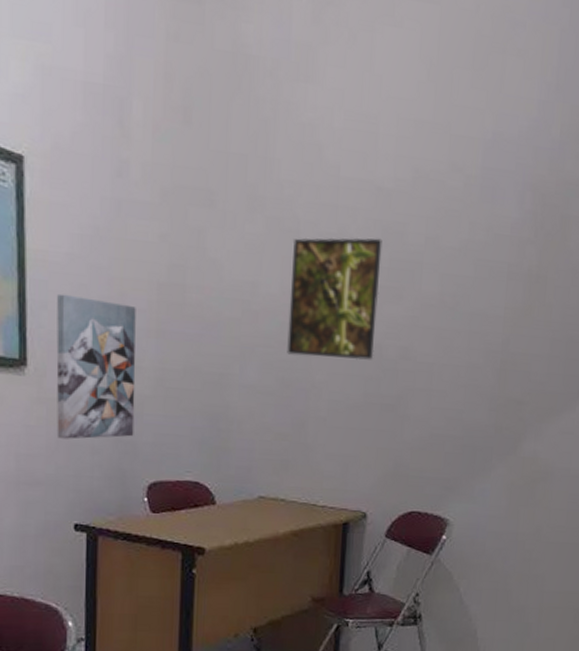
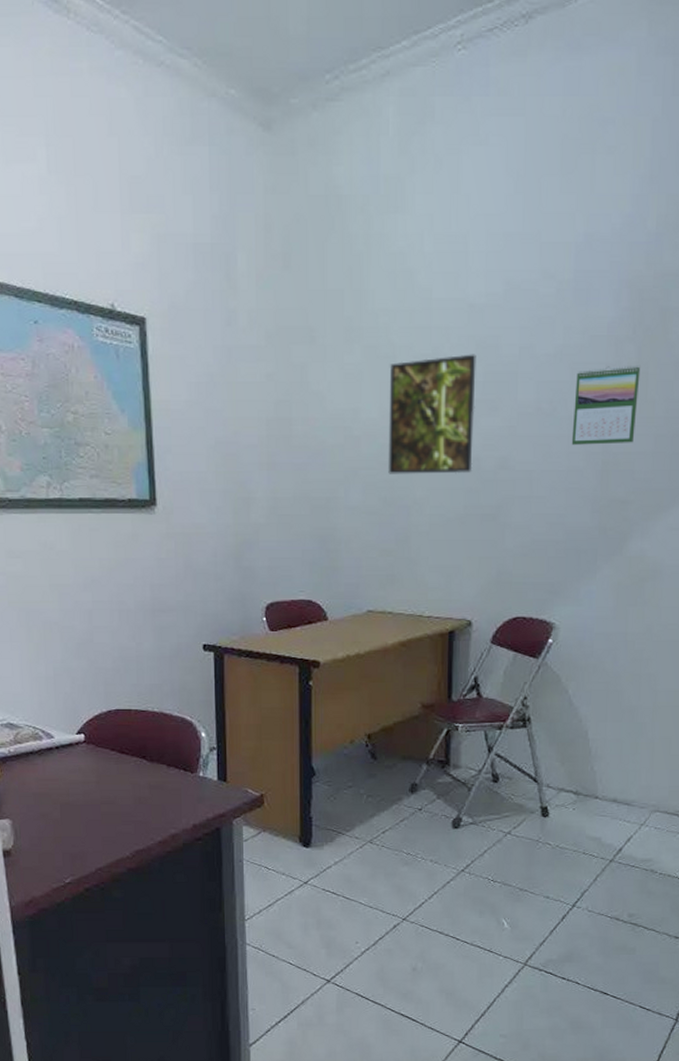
wall art: present [56,293,136,439] -> none [180,438,252,568]
calendar: none [472,266,541,345] -> present [571,365,641,445]

